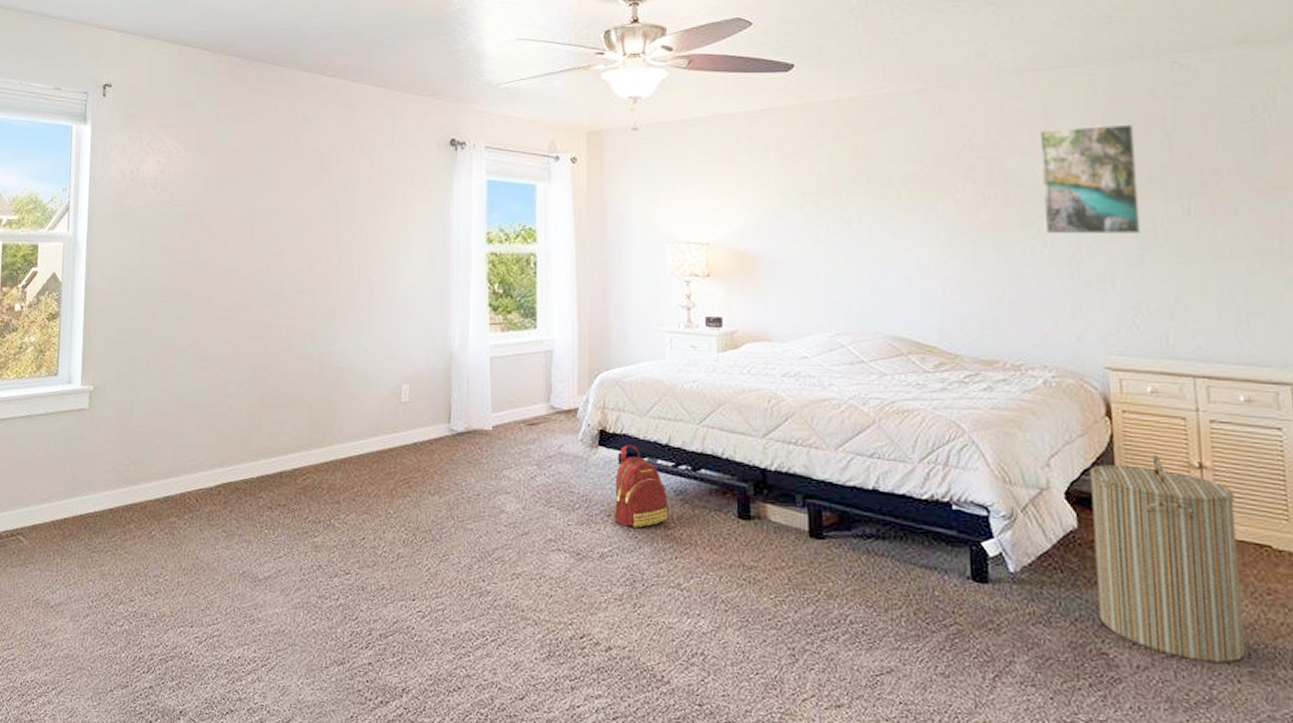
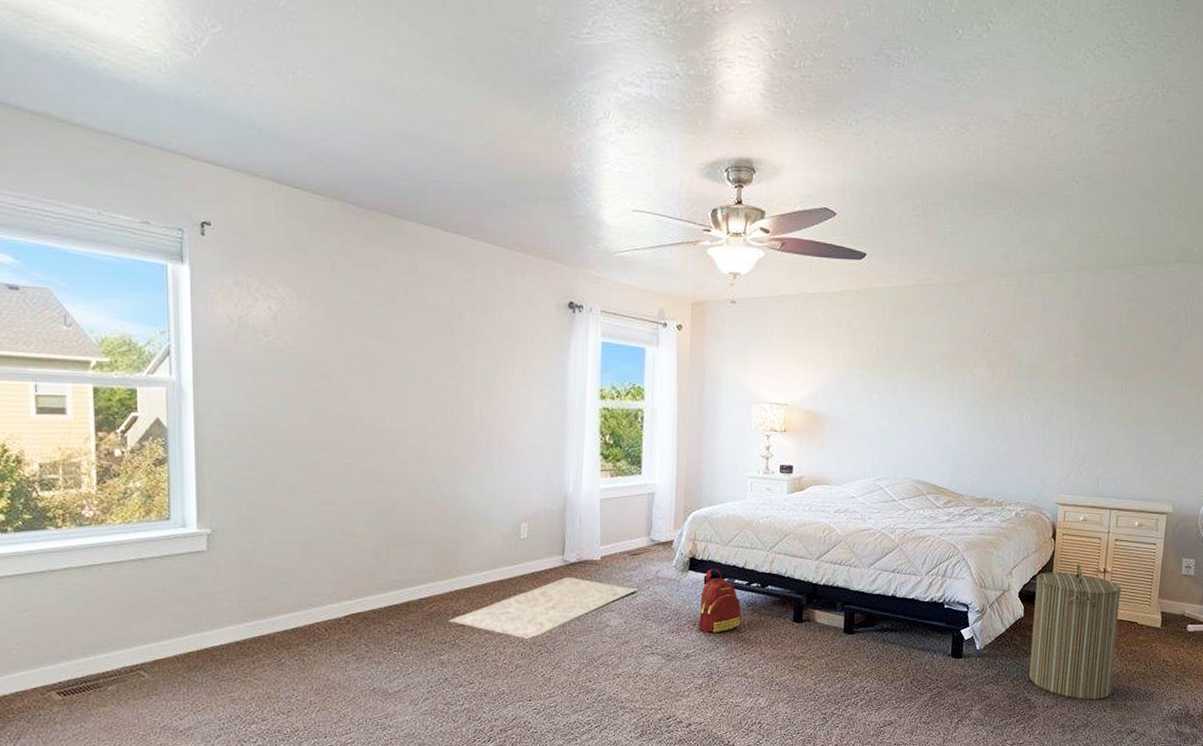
rug: none [323,448,537,523] -> present [449,576,637,639]
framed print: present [1040,124,1142,235] -> none [1031,319,1101,405]

